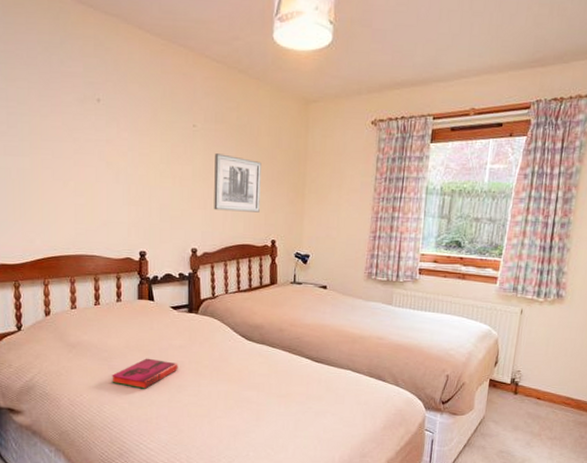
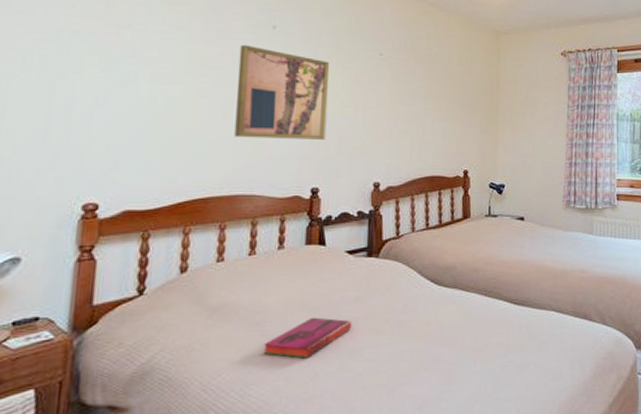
wall art: none [71,118,149,208] -> present [234,44,330,140]
wall art: present [214,153,262,213] -> none [400,82,453,142]

